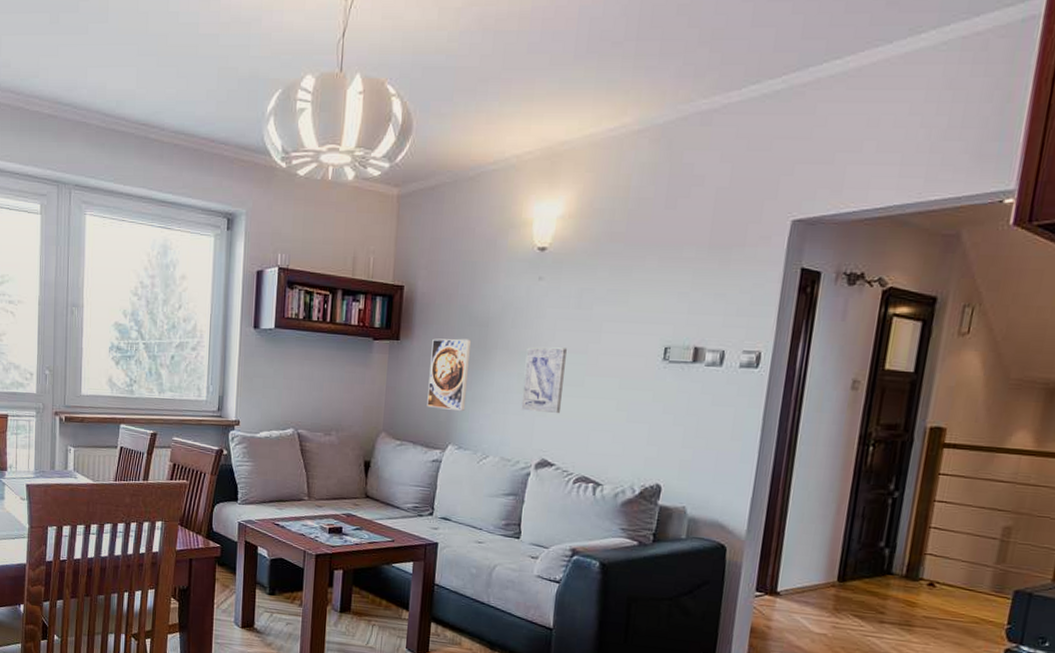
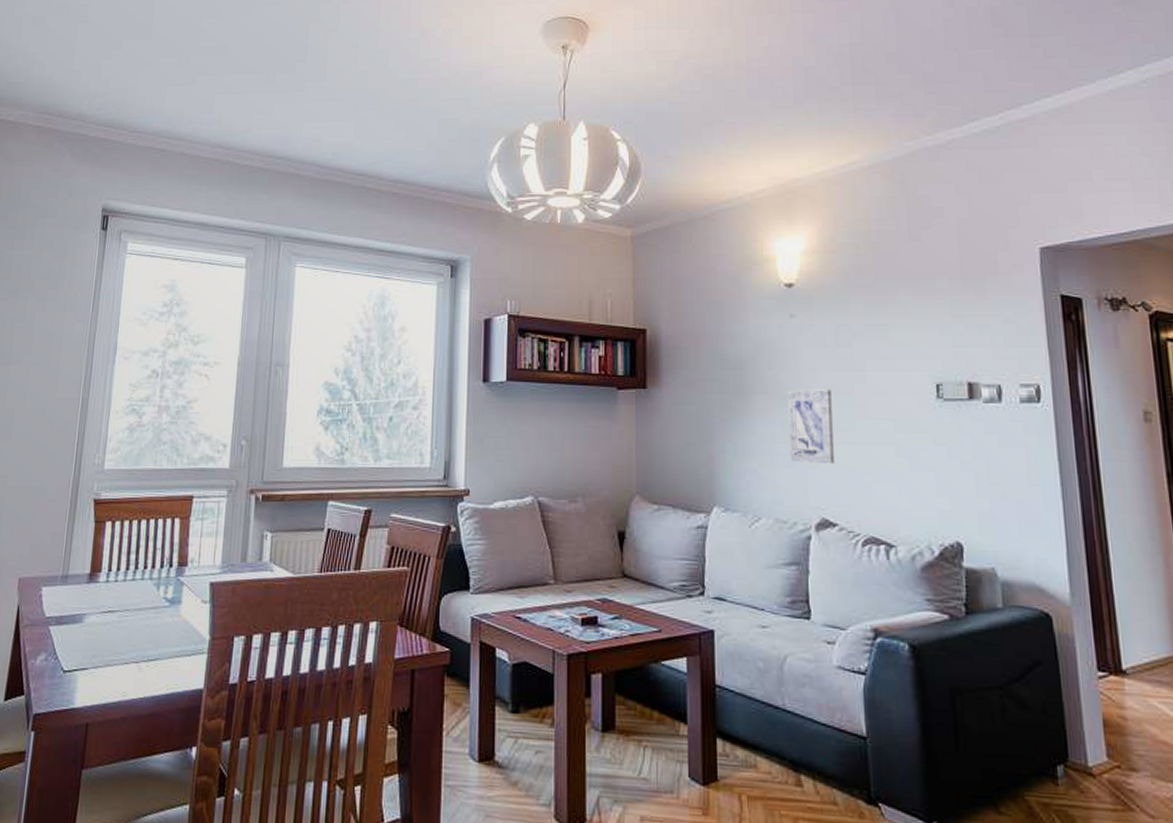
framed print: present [427,338,471,411] -> none [683,384,727,466]

